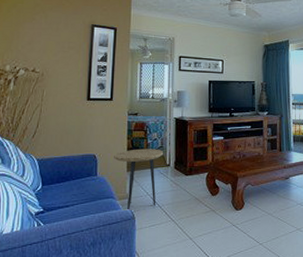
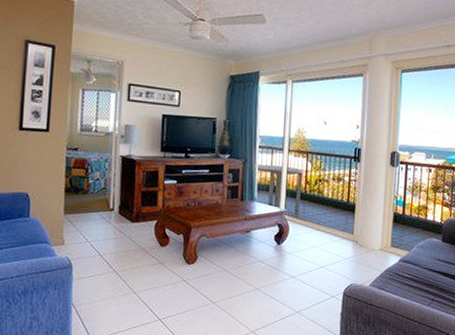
side table: present [114,149,164,212] -> none [49,189,107,259]

